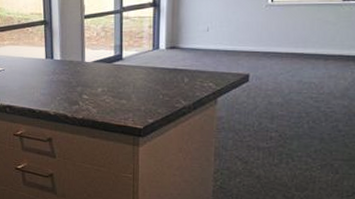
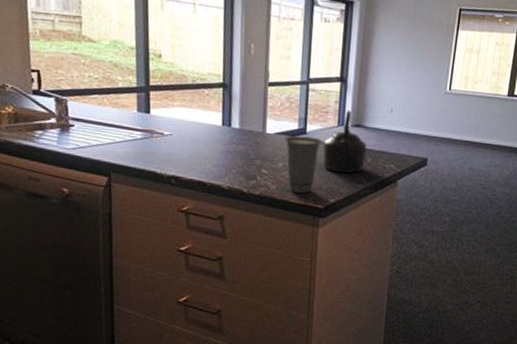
cup: none [101,61,139,115] -> present [284,135,323,194]
kettle: none [140,33,184,94] -> present [323,110,367,173]

